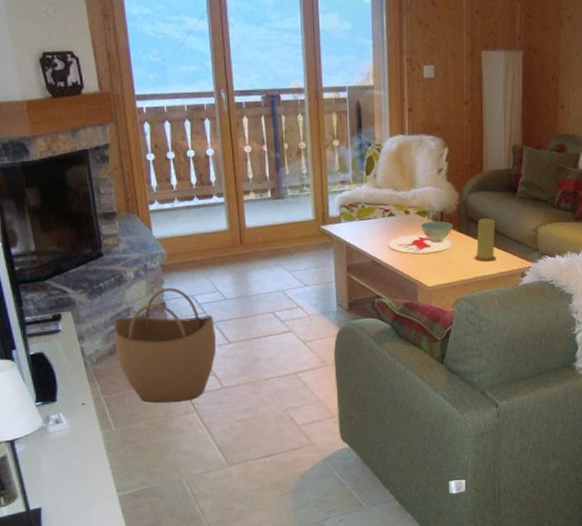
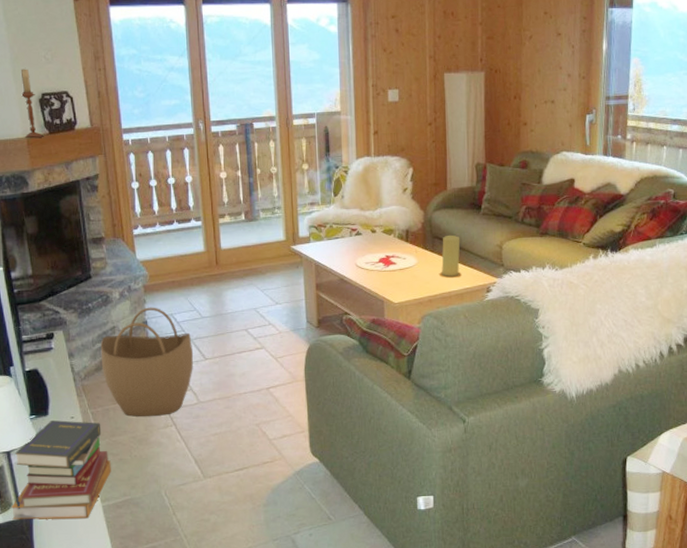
books: none [16,407,128,513] -> present [10,420,111,520]
candlestick: none [19,24,46,102] -> present [21,69,44,139]
bowl: present [420,221,453,242] -> none [386,239,419,260]

